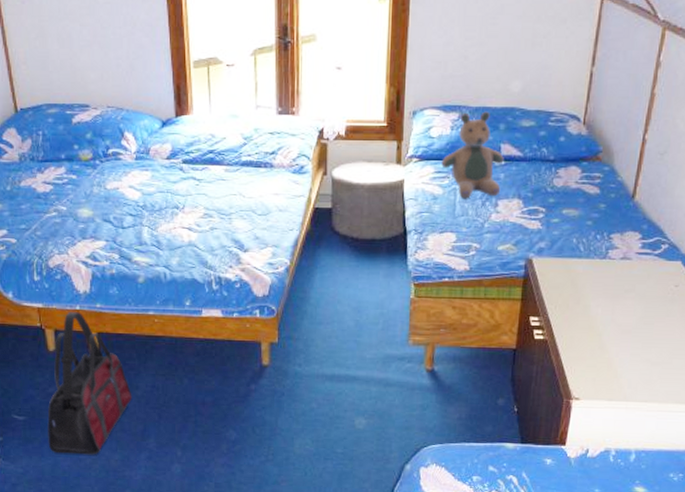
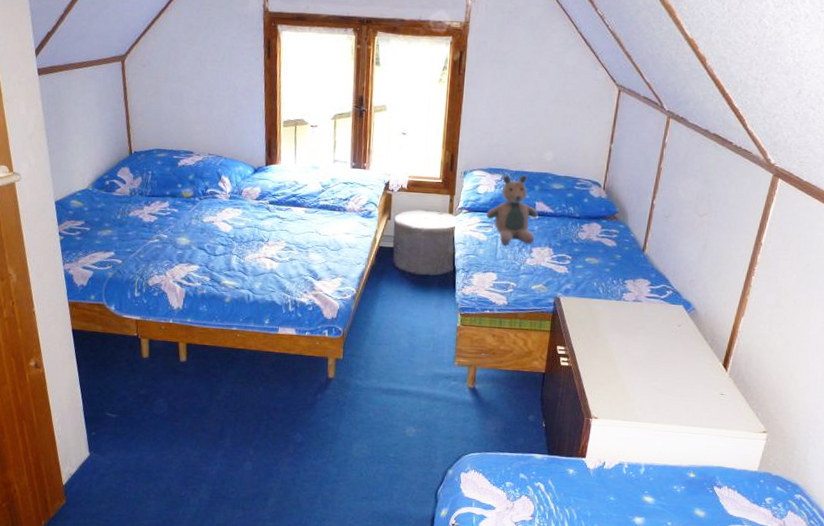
duffel bag: present [47,312,132,455] -> none [135,324,213,451]

